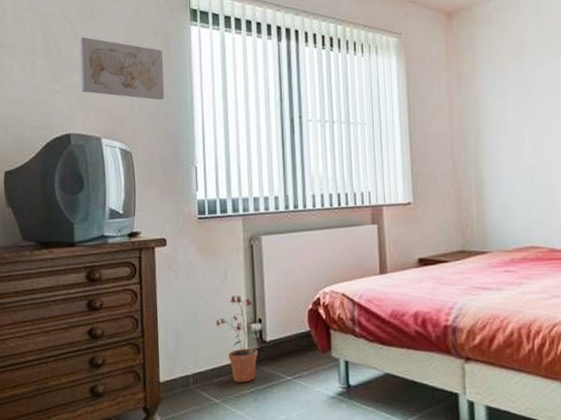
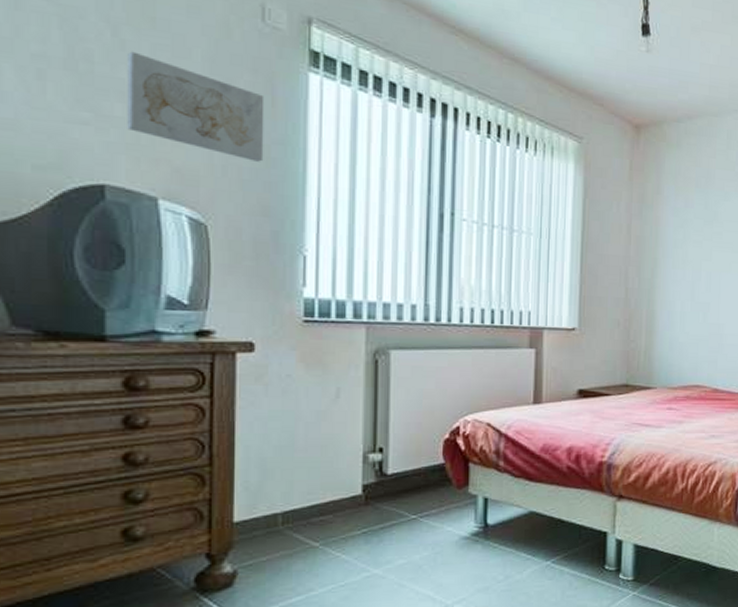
potted plant: present [215,295,258,382] -> none [319,419,375,522]

